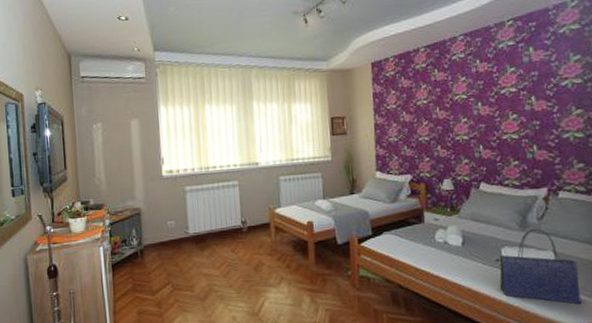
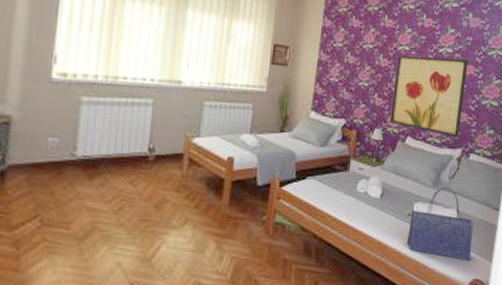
wall art: none [454,94,541,178] -> present [389,55,468,139]

